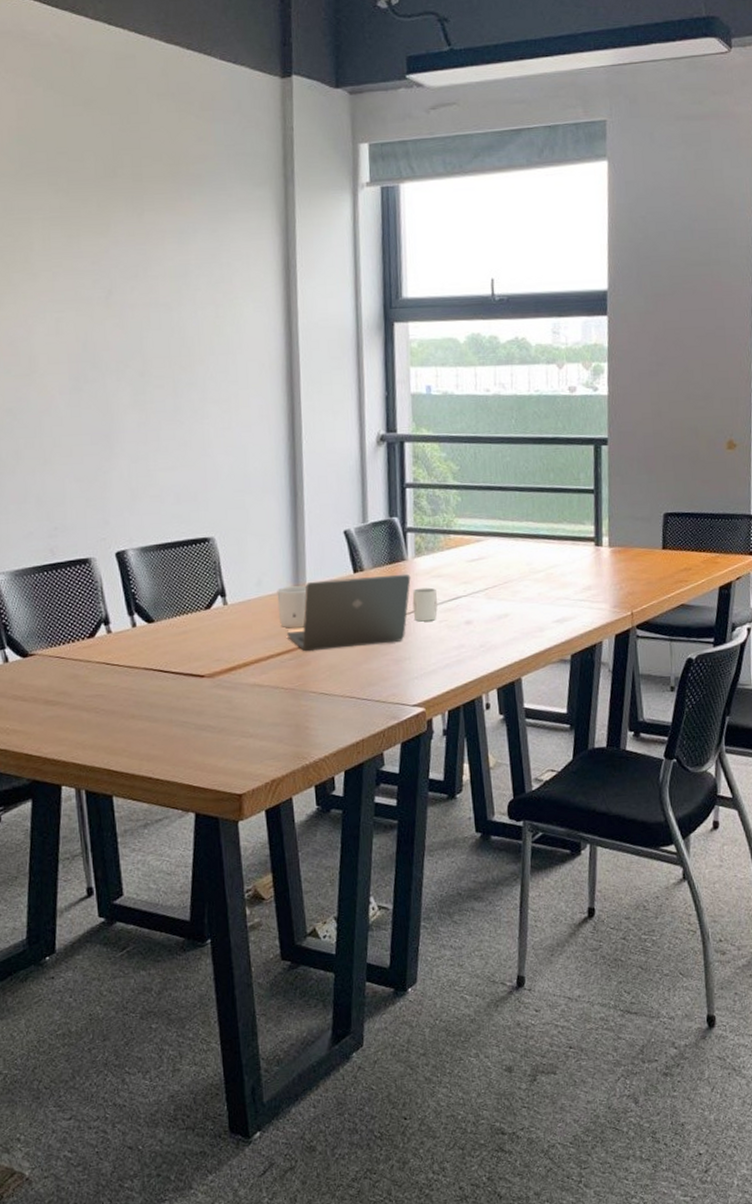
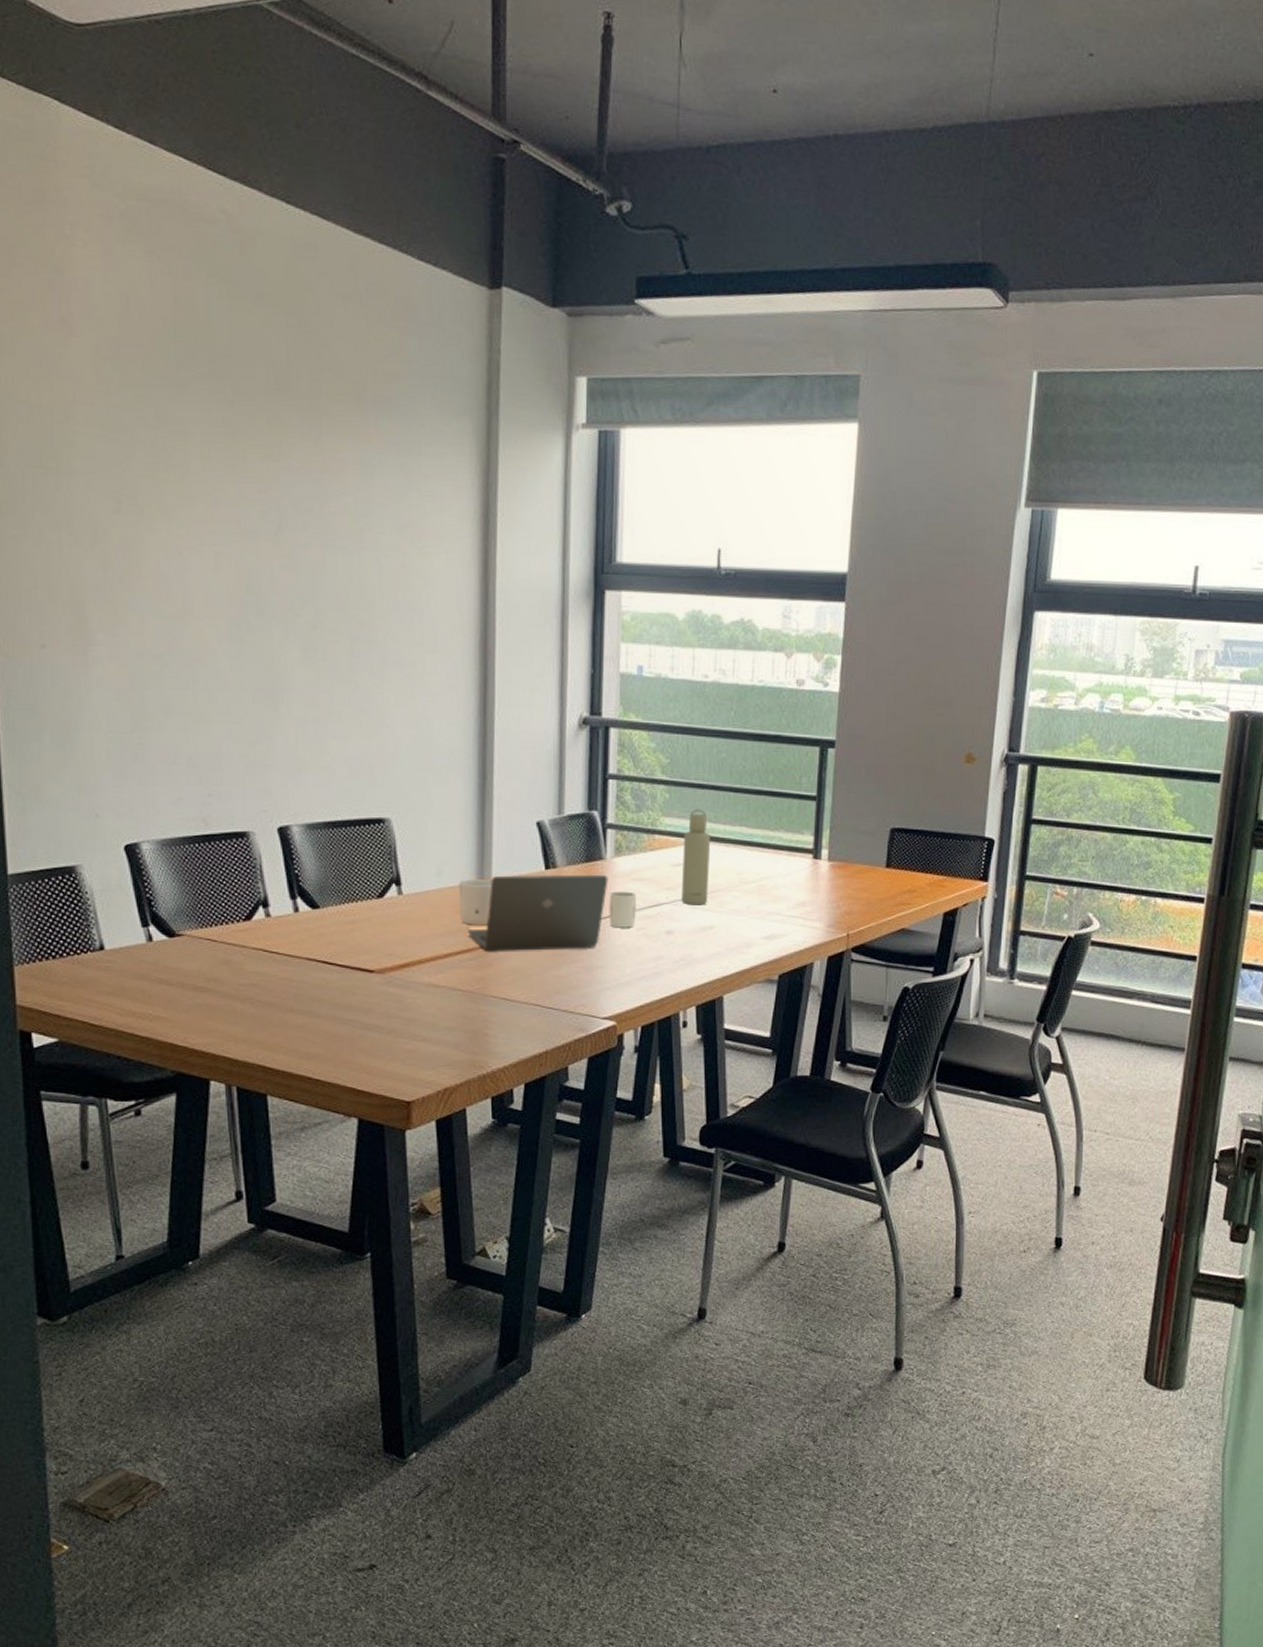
bottle: none [476,509,502,596] -> present [681,809,711,905]

